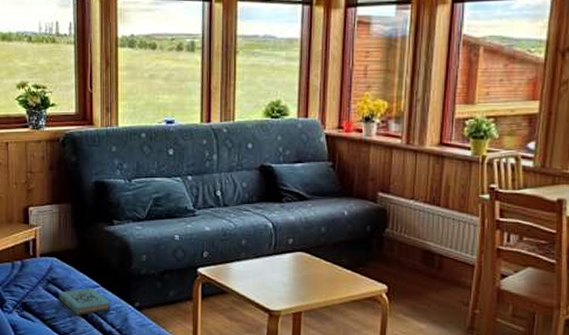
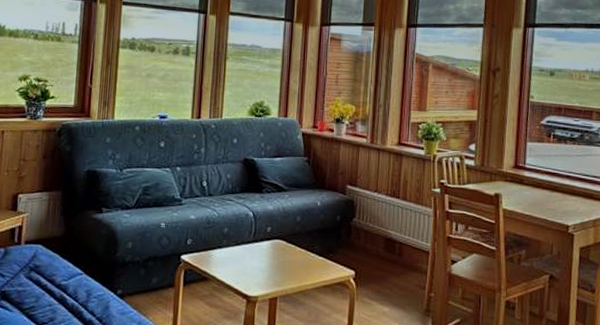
book: present [59,287,112,315] -> none [40,275,94,303]

